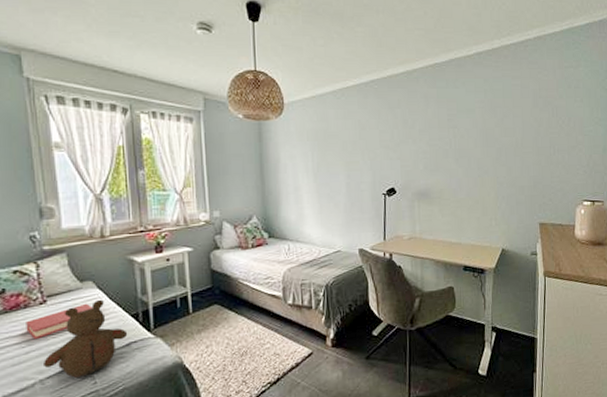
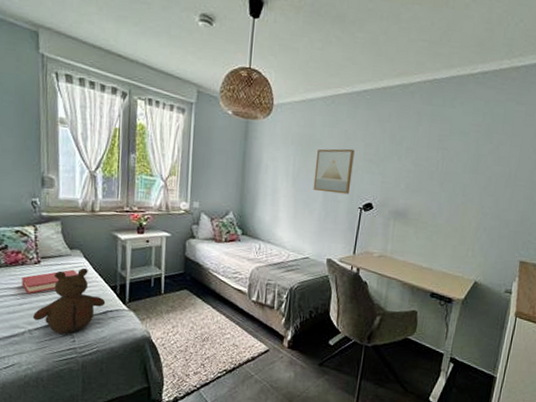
wall art: none [334,138,372,184] -> present [313,148,355,195]

